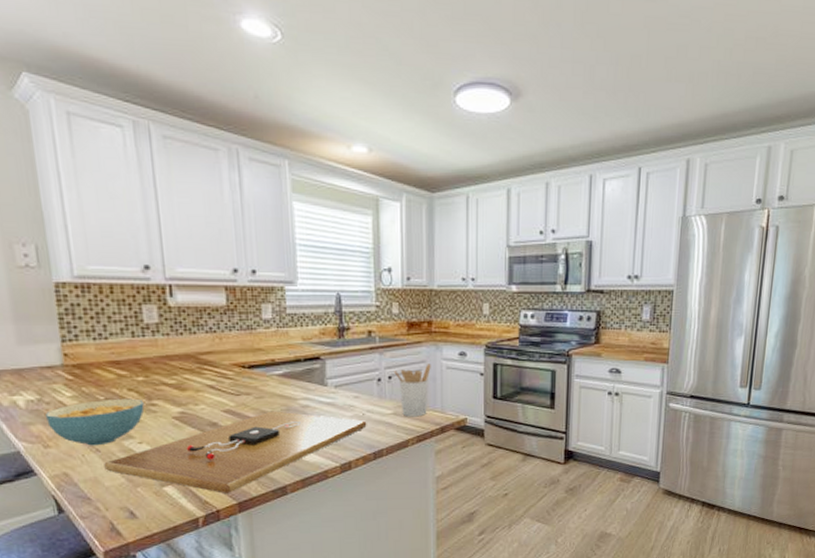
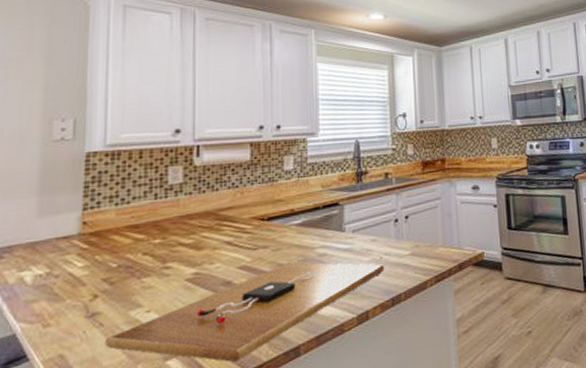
cereal bowl: present [46,398,145,446] -> none [52,263,158,320]
utensil holder: present [394,364,431,417] -> none [411,200,446,257]

